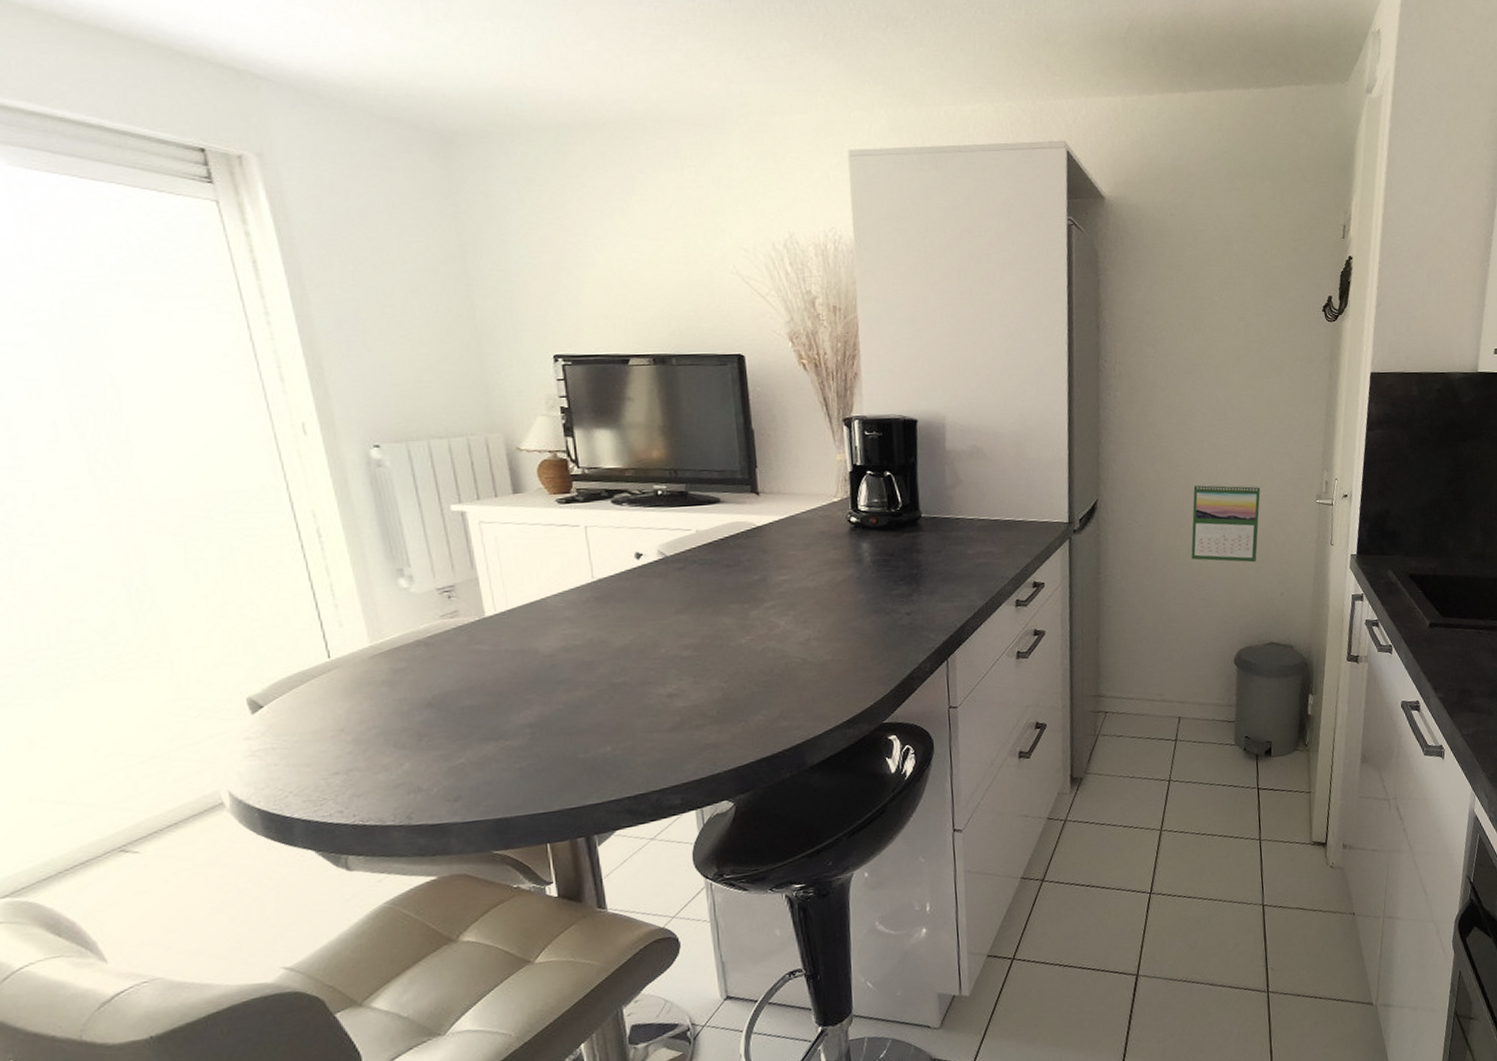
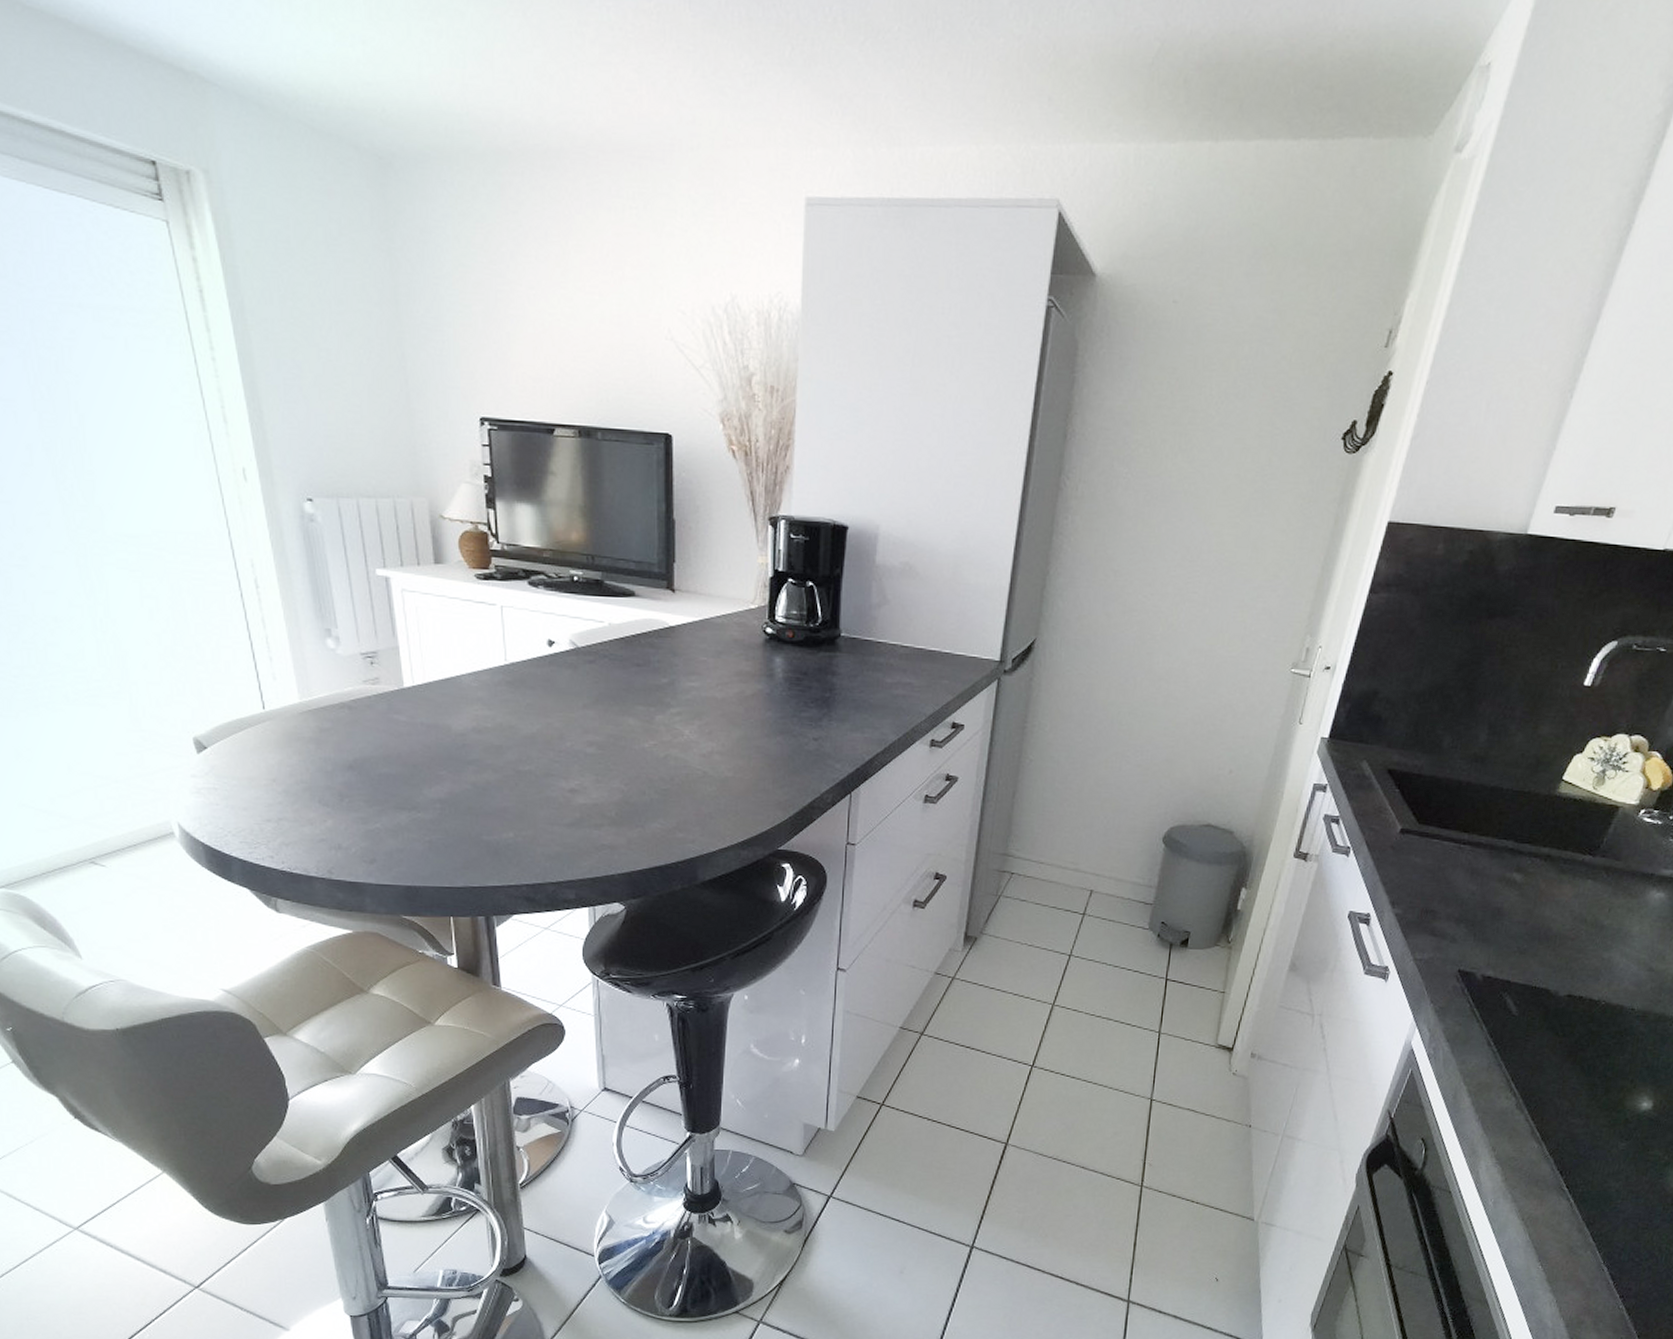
calendar: present [1191,482,1261,563] -> none [1133,633,1228,732]

